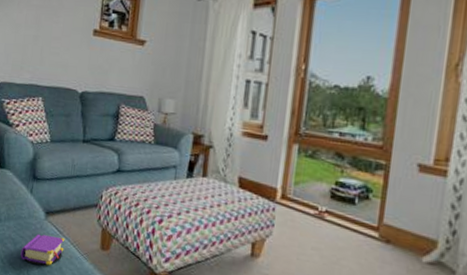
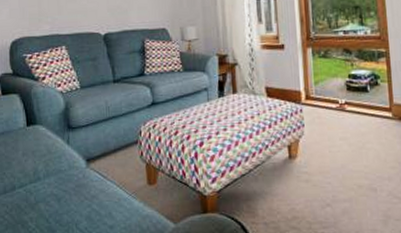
book: present [20,234,65,266] -> none [66,182,111,217]

